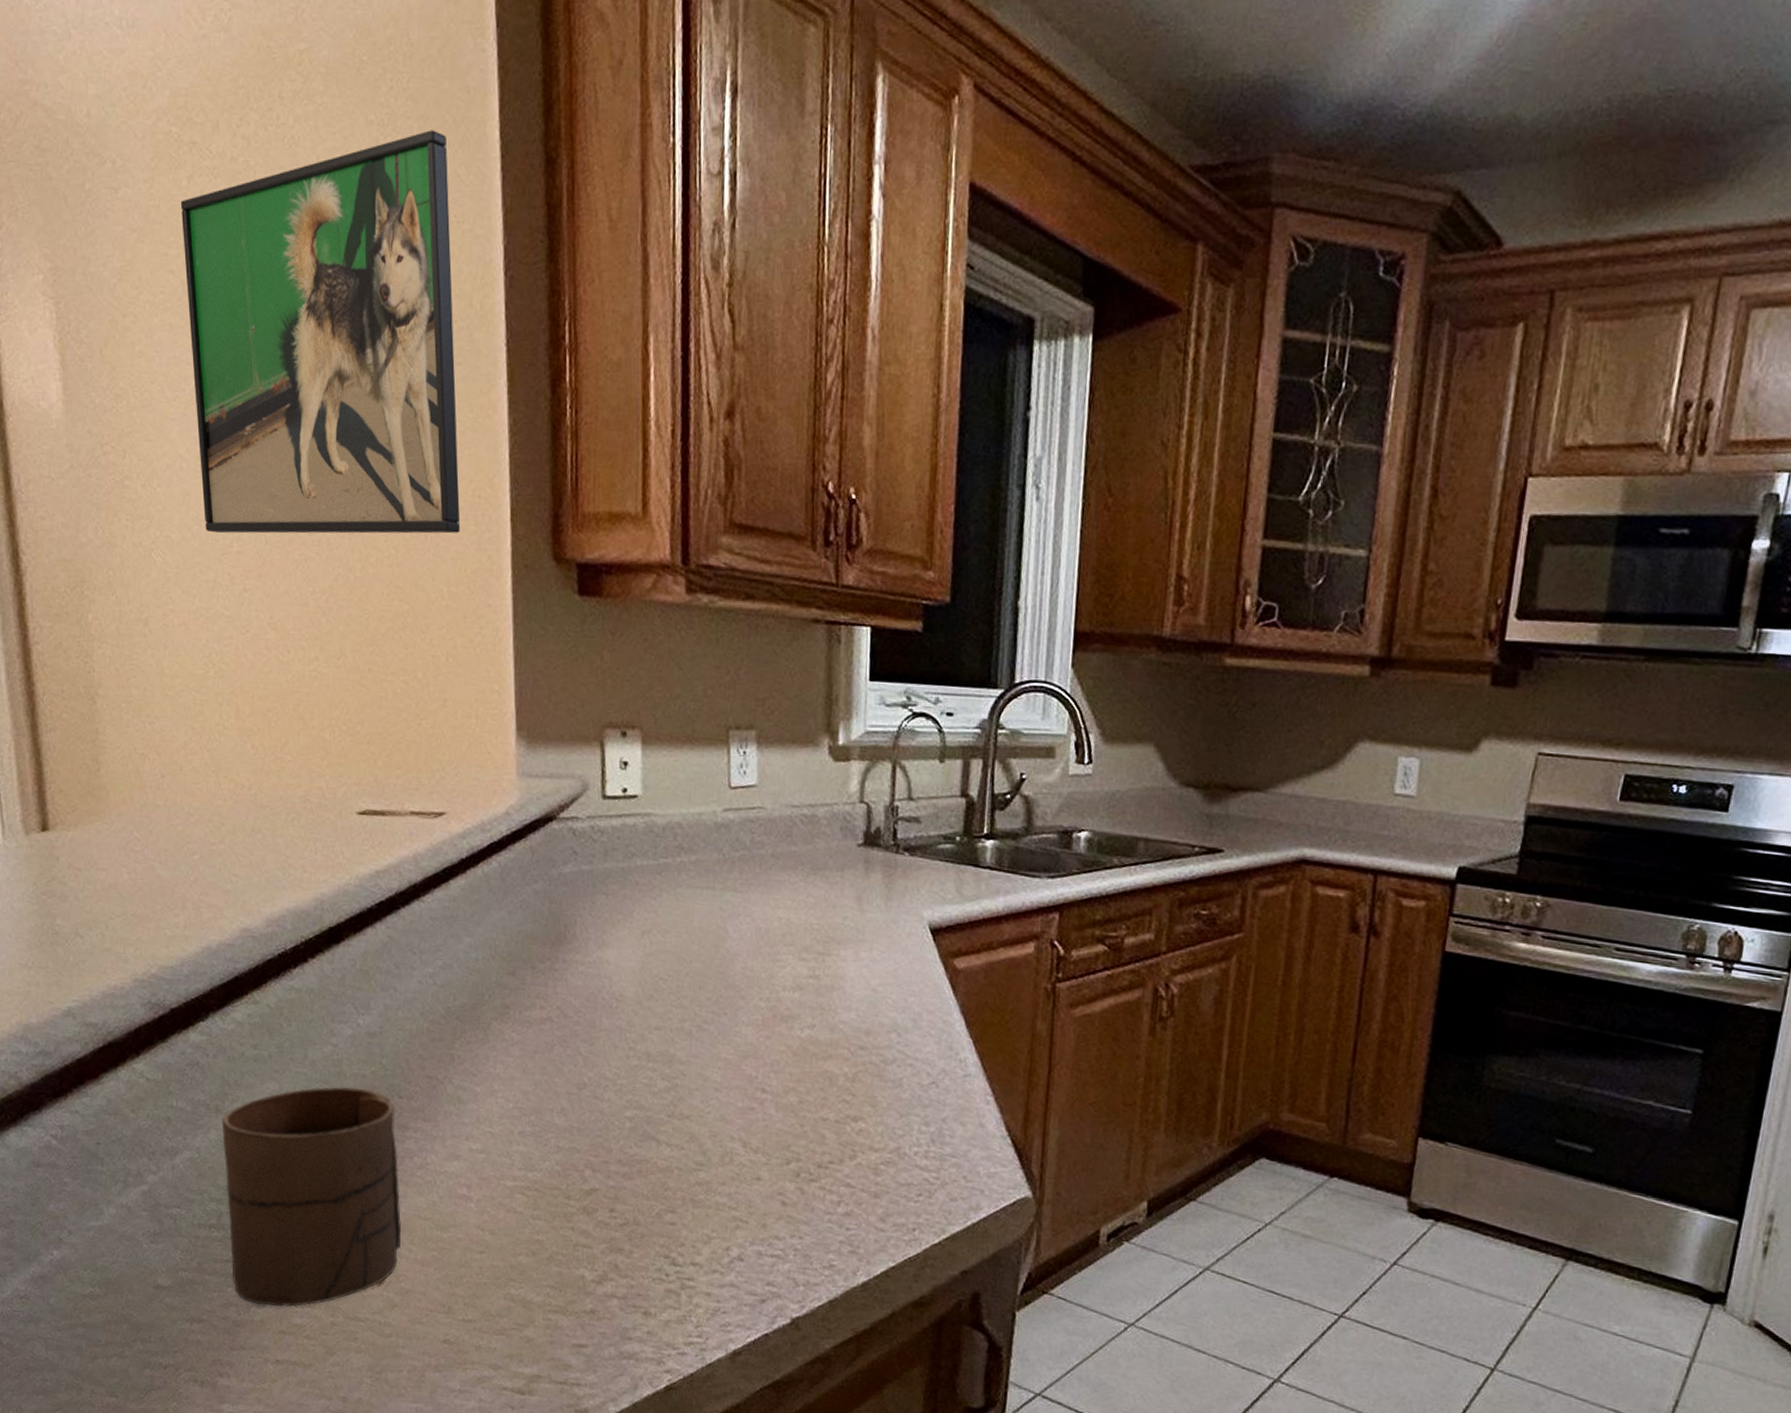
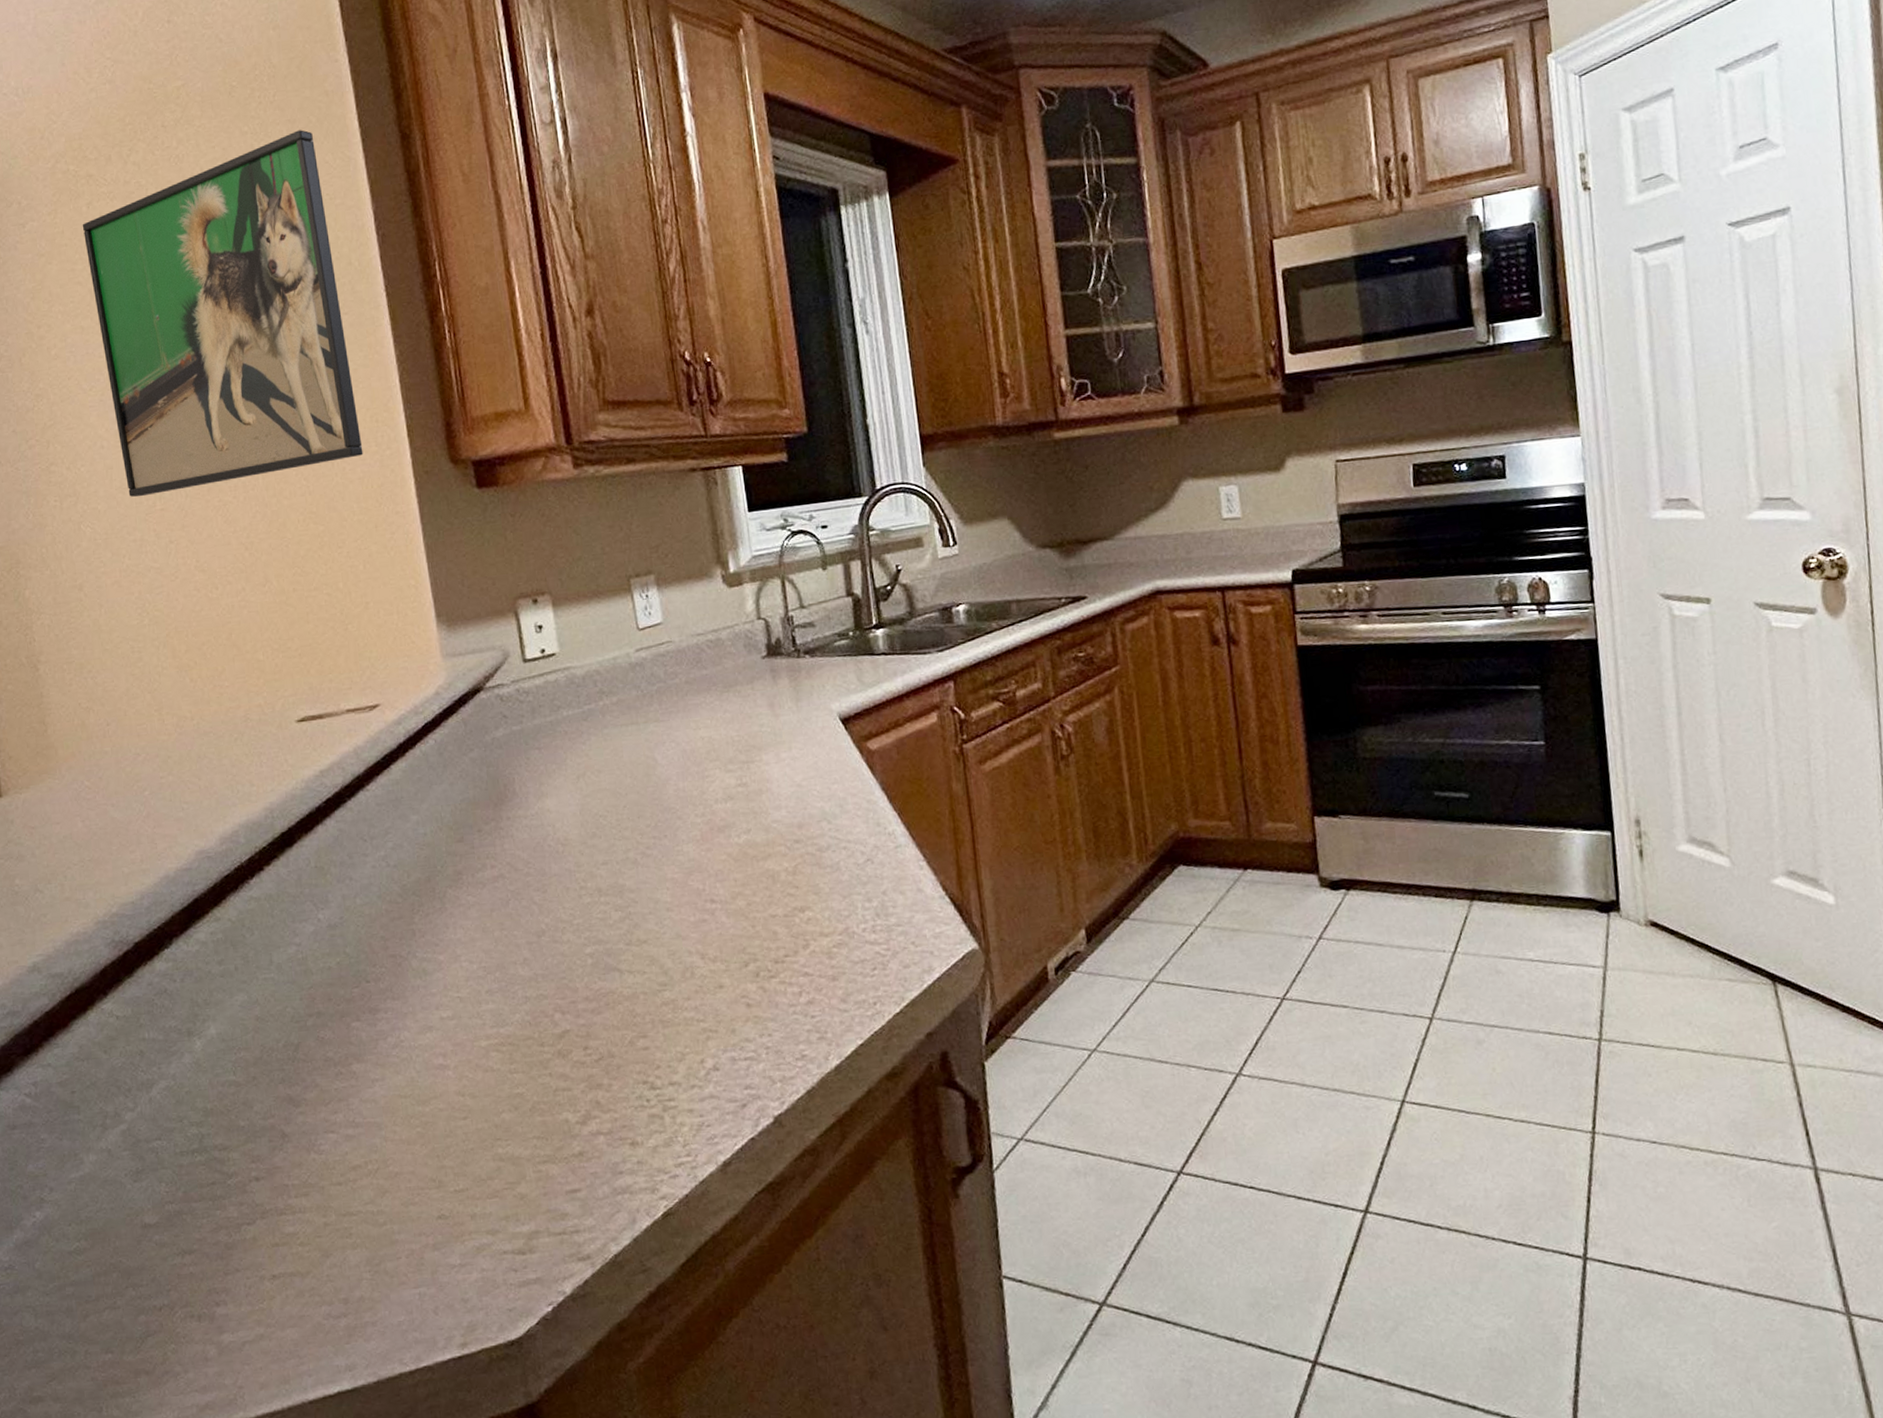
cup: present [221,1086,401,1307] -> none [195,980,384,1222]

